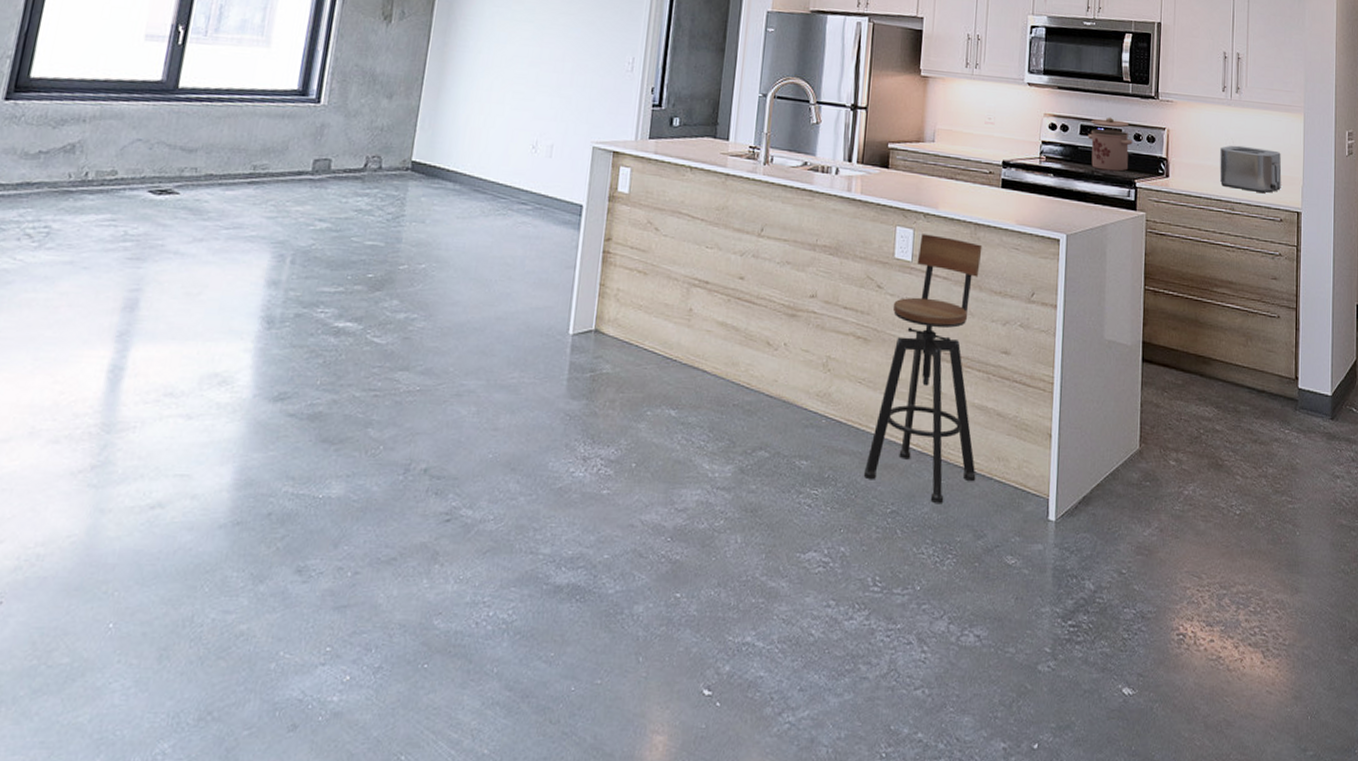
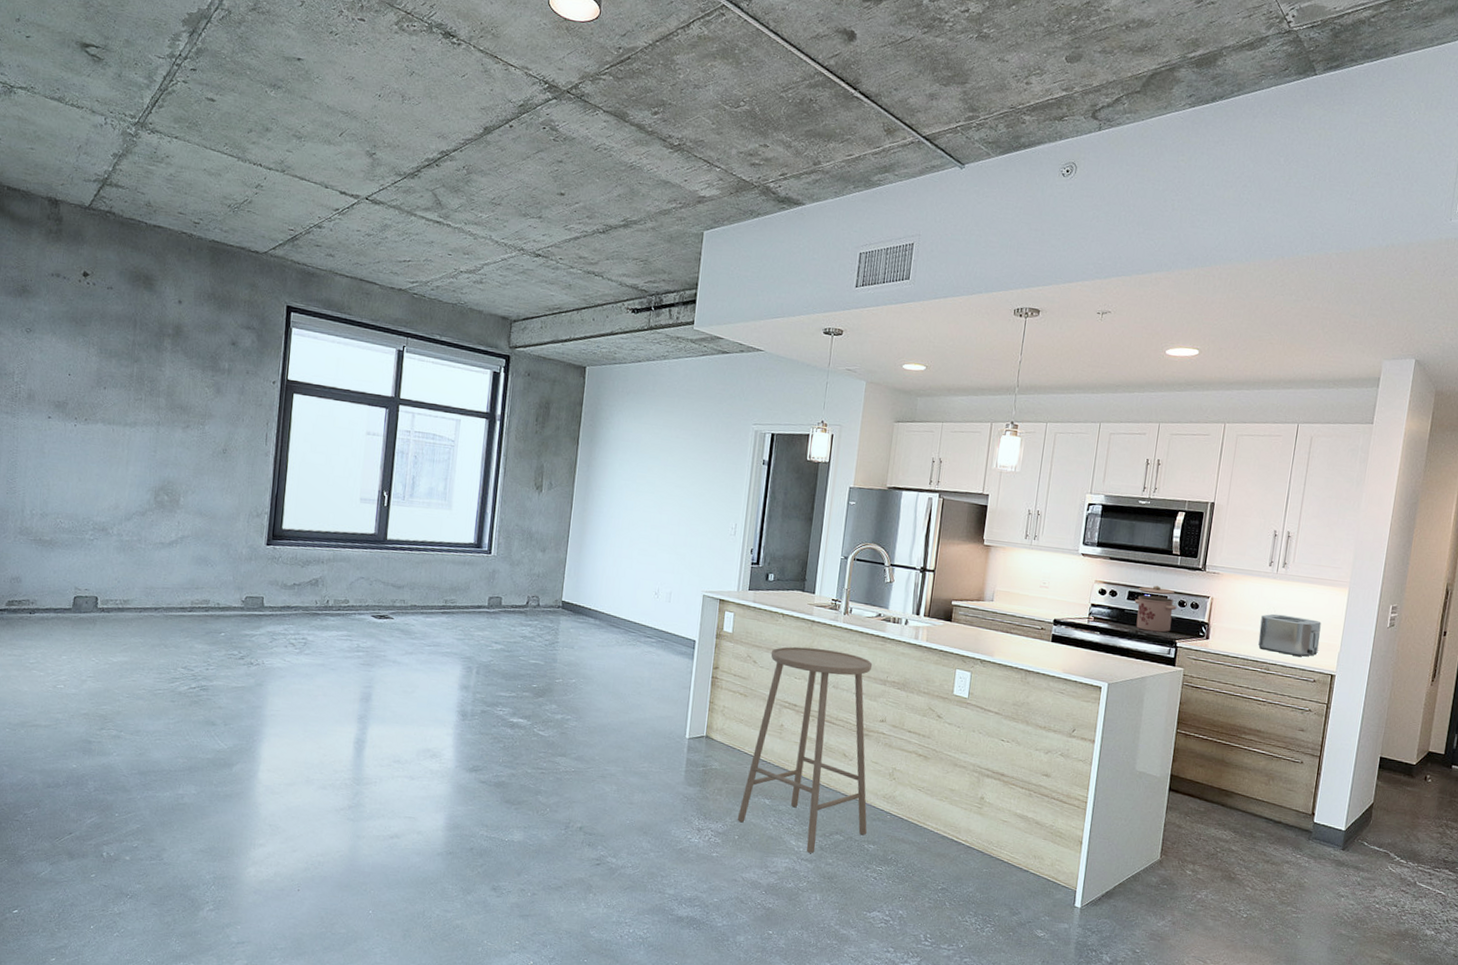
stool: none [634,207,799,479] -> present [737,646,873,853]
bar stool: present [863,234,982,504] -> none [920,676,1031,887]

